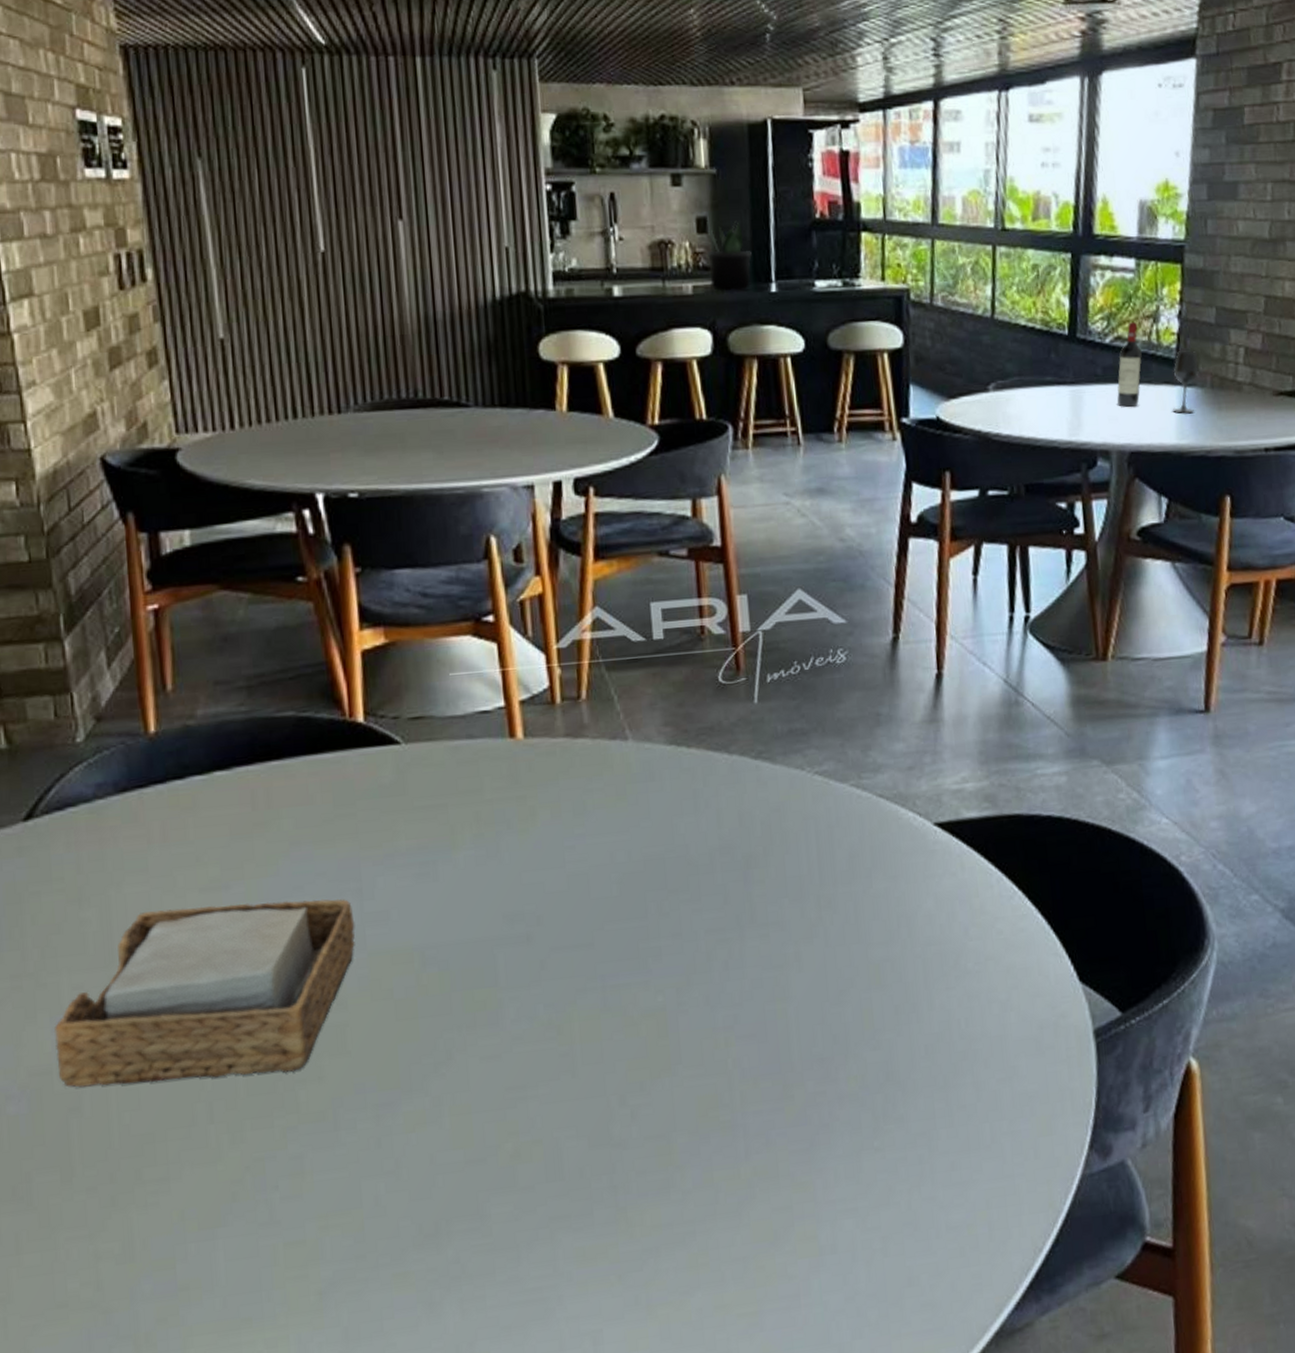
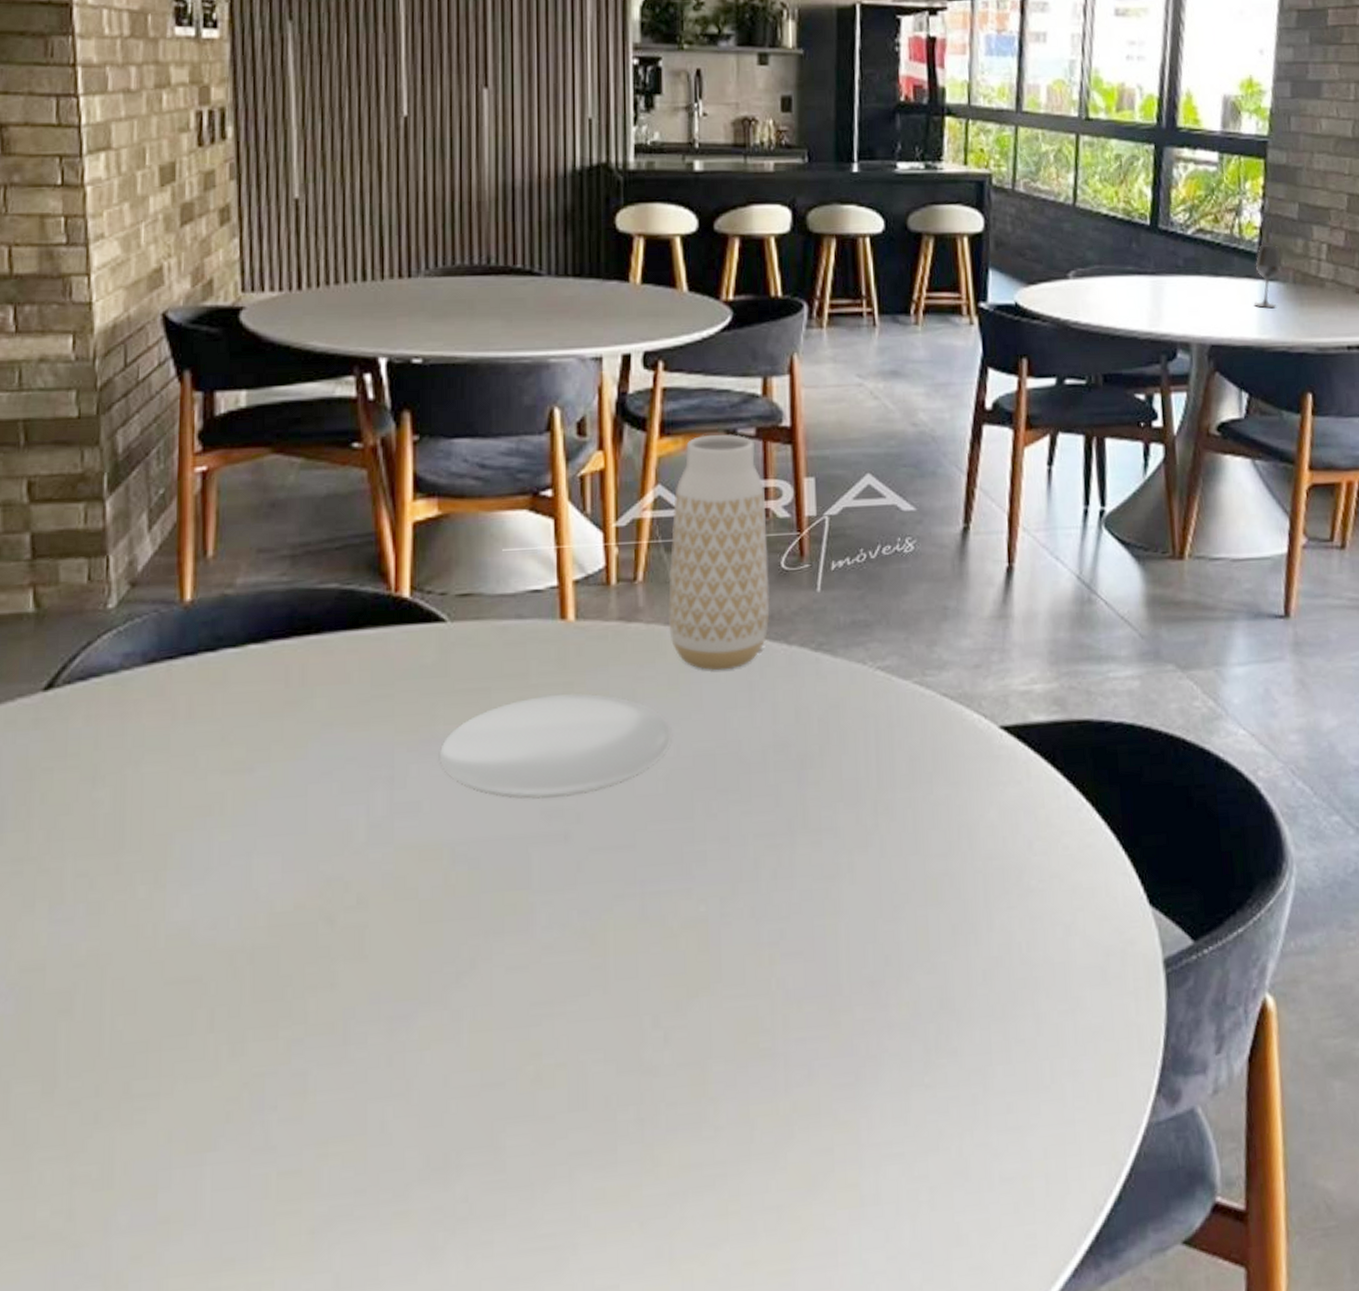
napkin holder: present [55,898,355,1088] -> none [51,786,383,987]
plate: none [404,806,623,905] -> present [440,693,672,799]
vase: none [611,556,711,781] -> present [668,434,770,671]
planter: present [706,219,752,292] -> none [791,98,835,170]
wine bottle: present [1116,322,1142,408] -> none [1197,215,1224,300]

